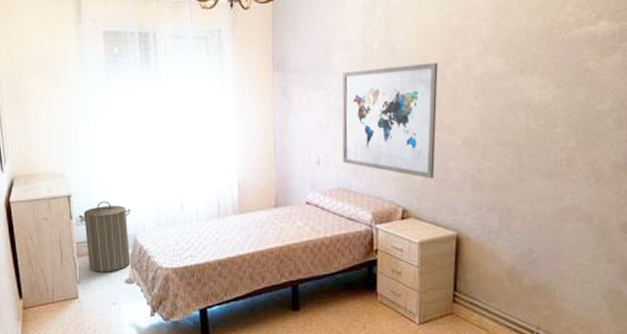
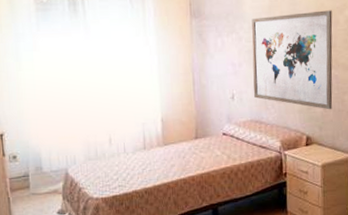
laundry hamper: present [78,201,131,273] -> none [11,138,63,206]

